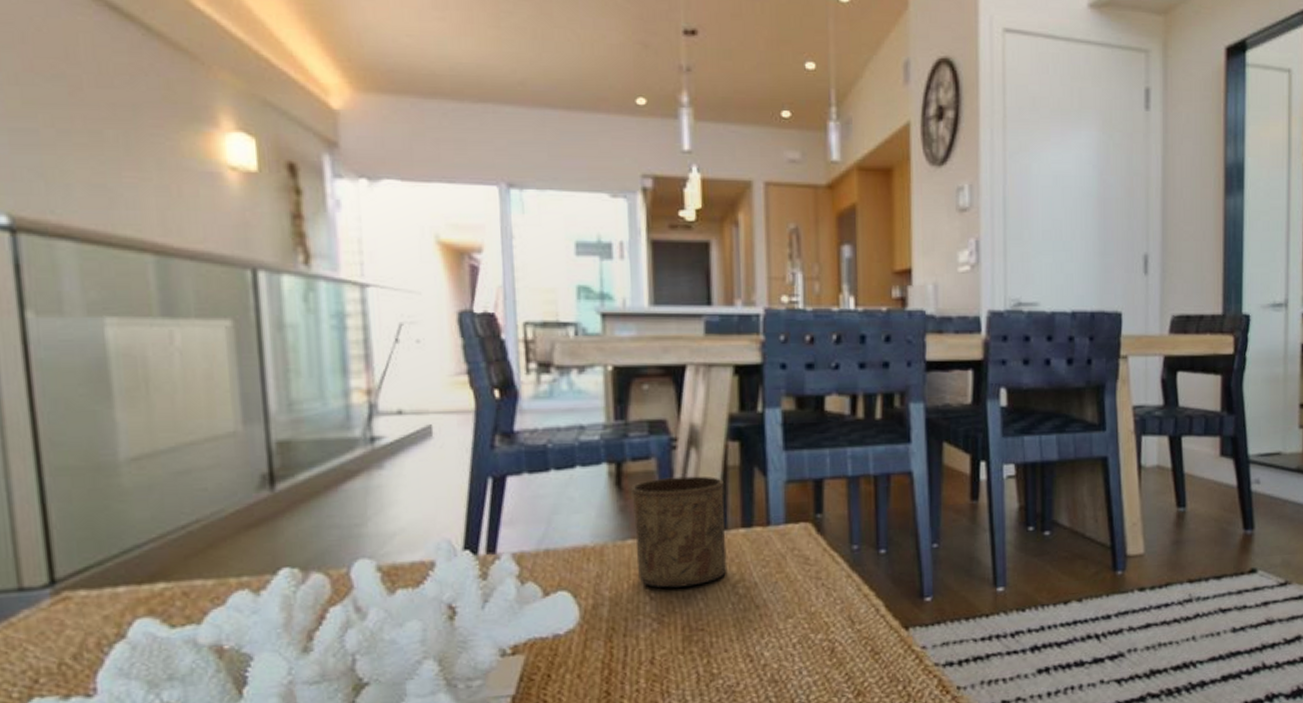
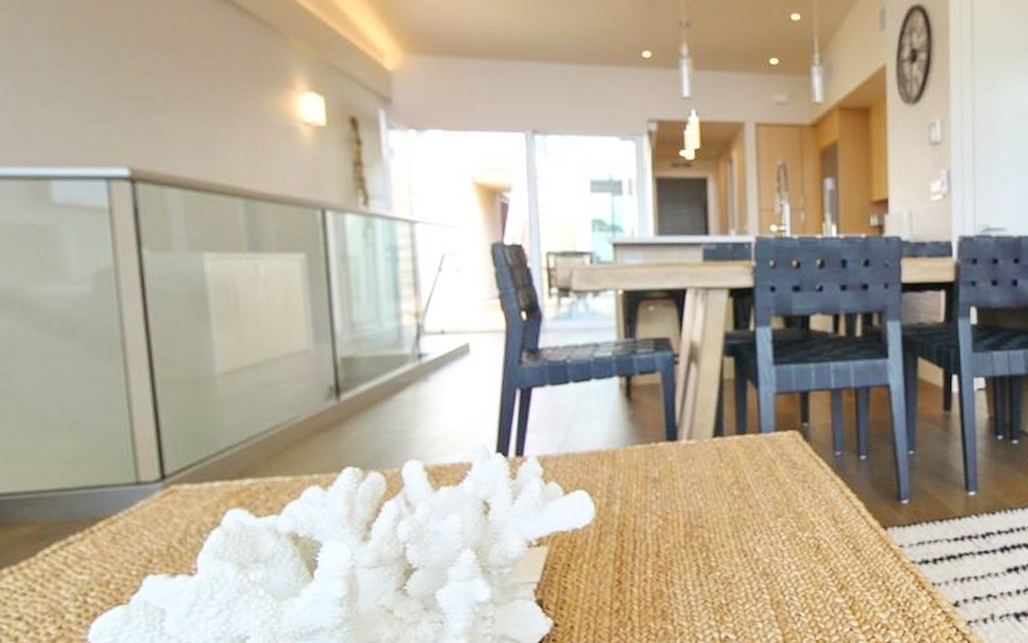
cup: present [631,476,727,588] -> none [639,388,724,489]

